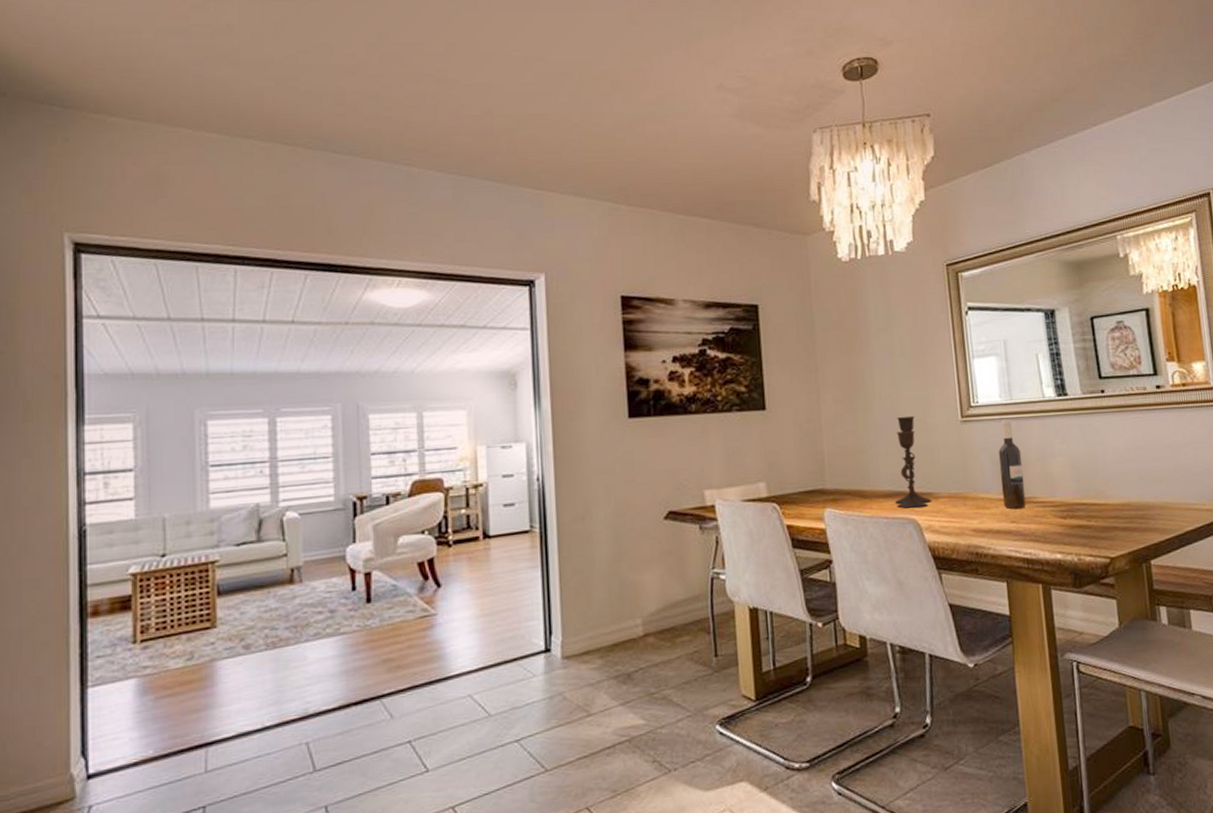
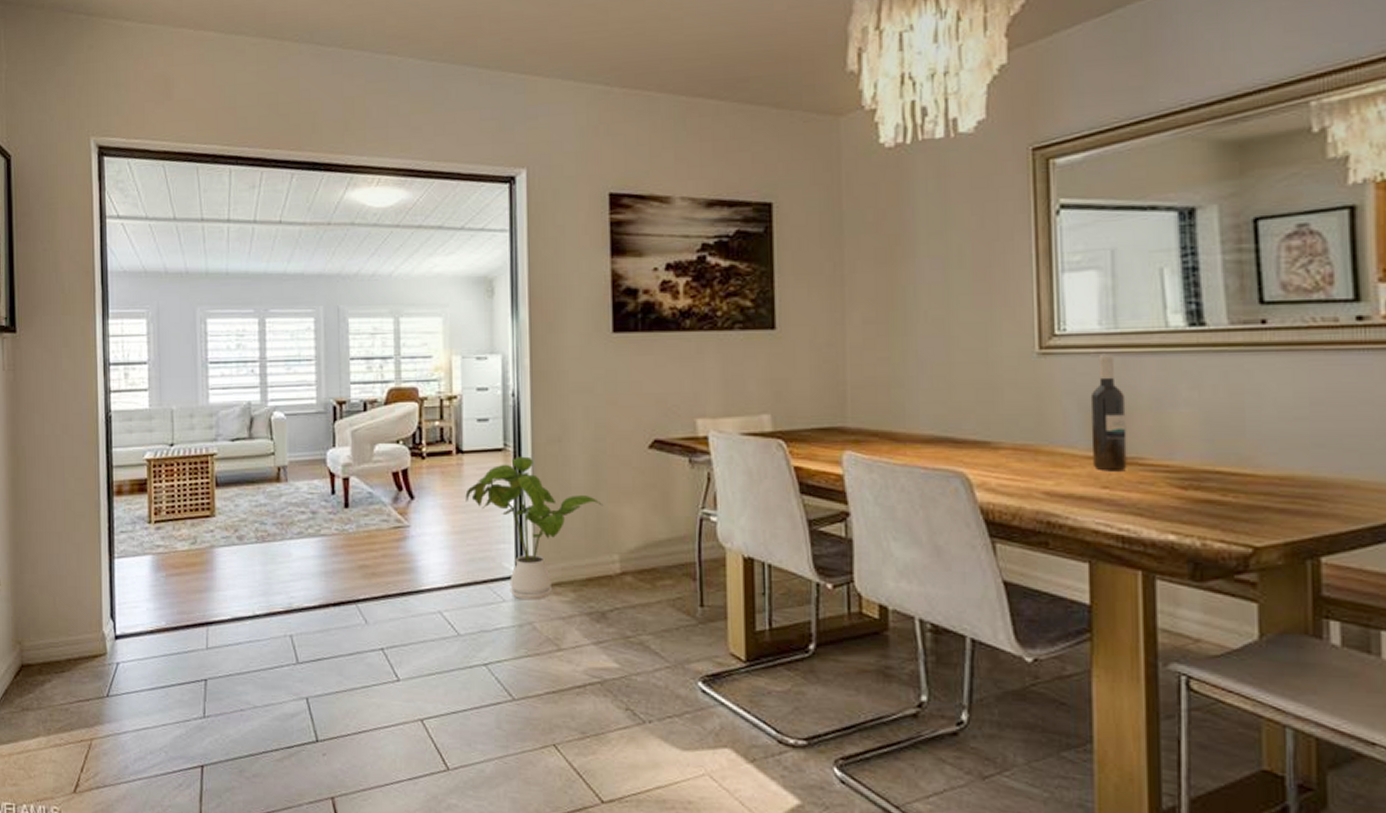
house plant: none [493,536,626,673] -> present [465,456,604,601]
candlestick: present [895,415,931,509] -> none [938,343,988,460]

